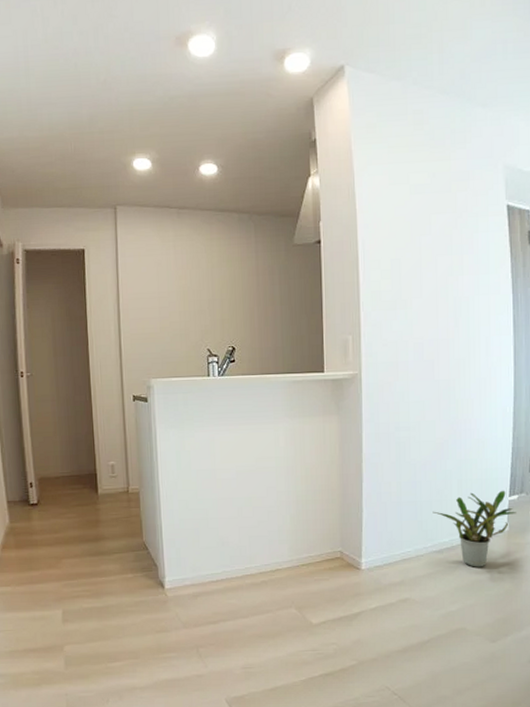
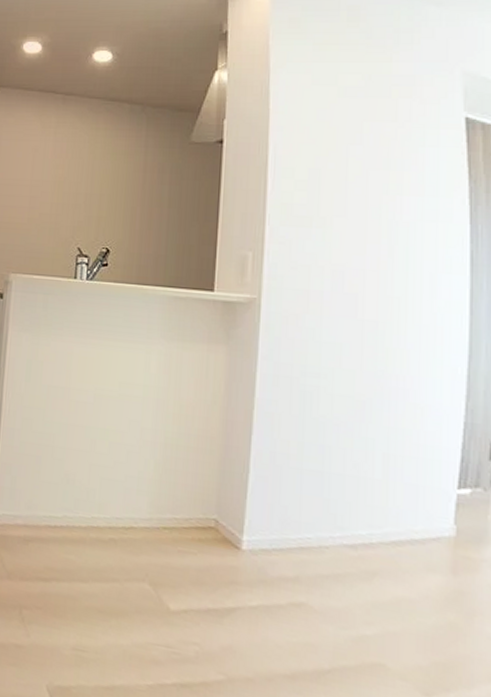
potted plant: present [432,490,516,567] -> none [345,473,468,581]

